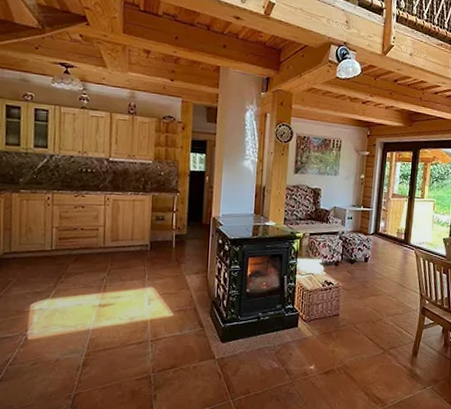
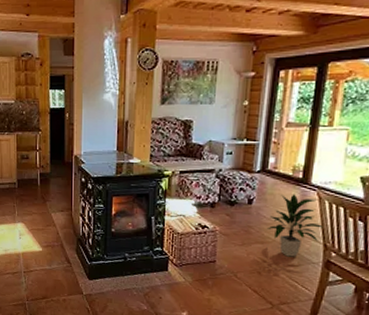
indoor plant: none [378,252,419,306] -> present [266,193,323,257]

